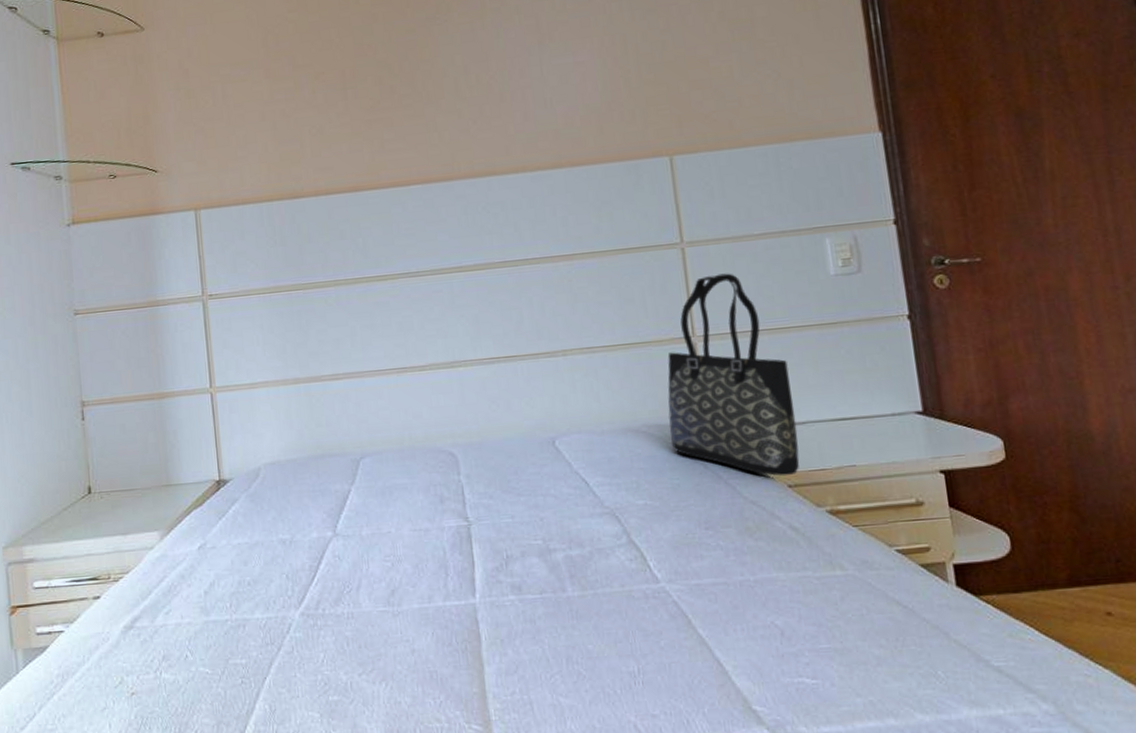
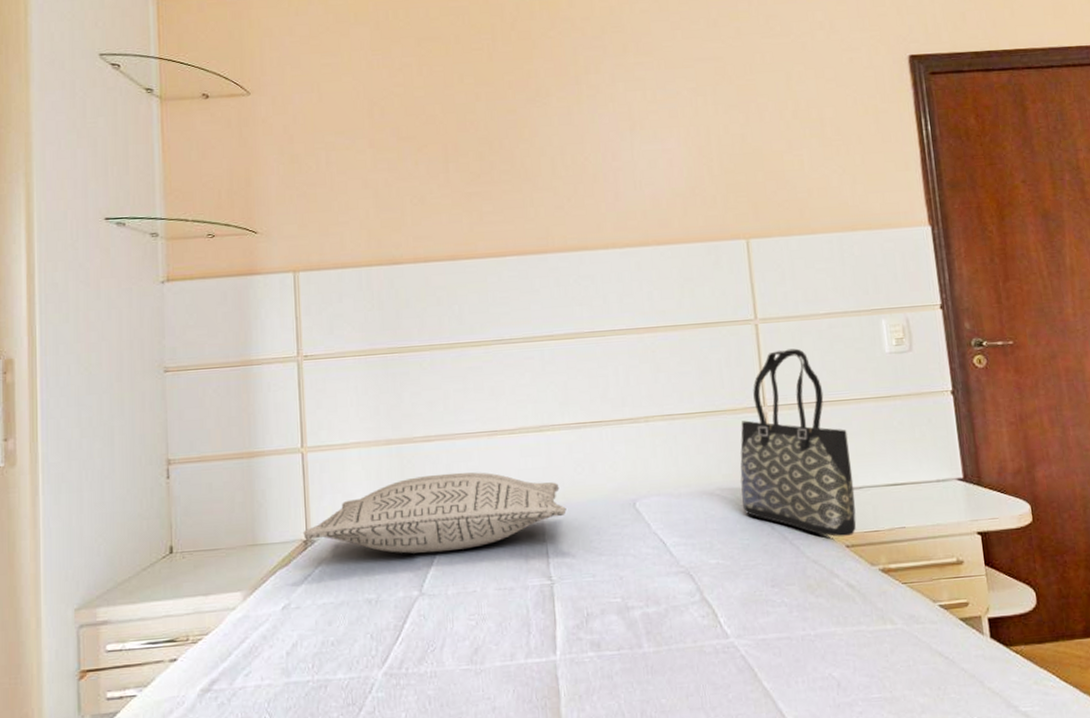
pillow: none [215,410,482,494] -> present [303,472,566,554]

